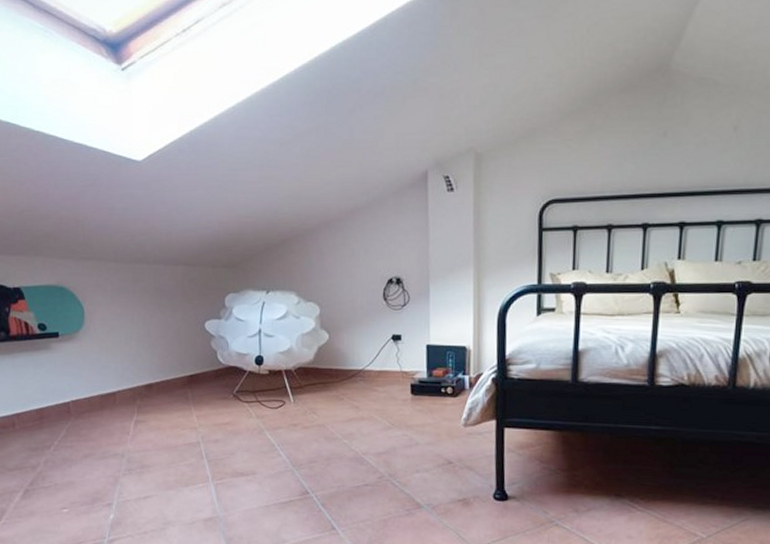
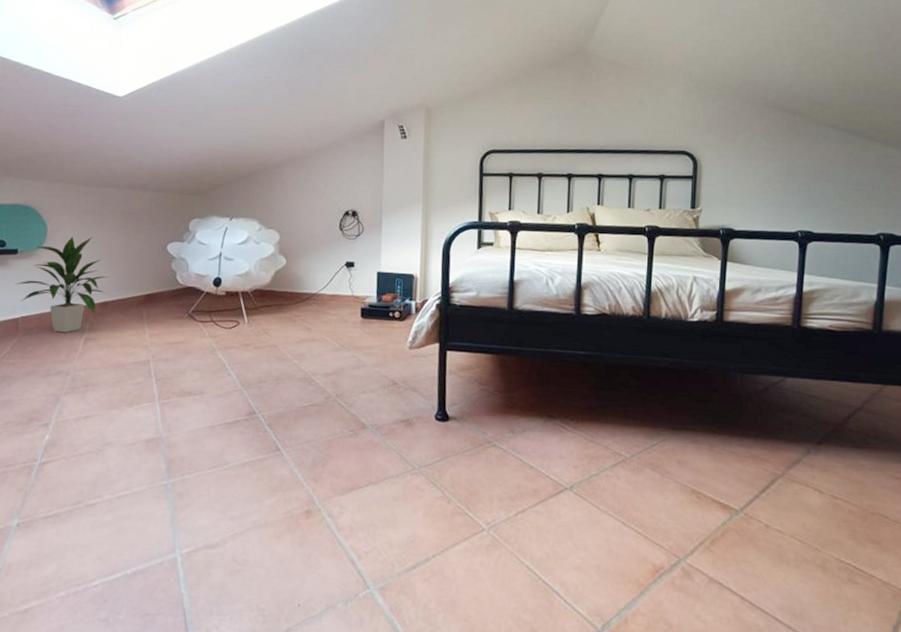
indoor plant: none [61,316,151,416] -> present [15,236,109,333]

